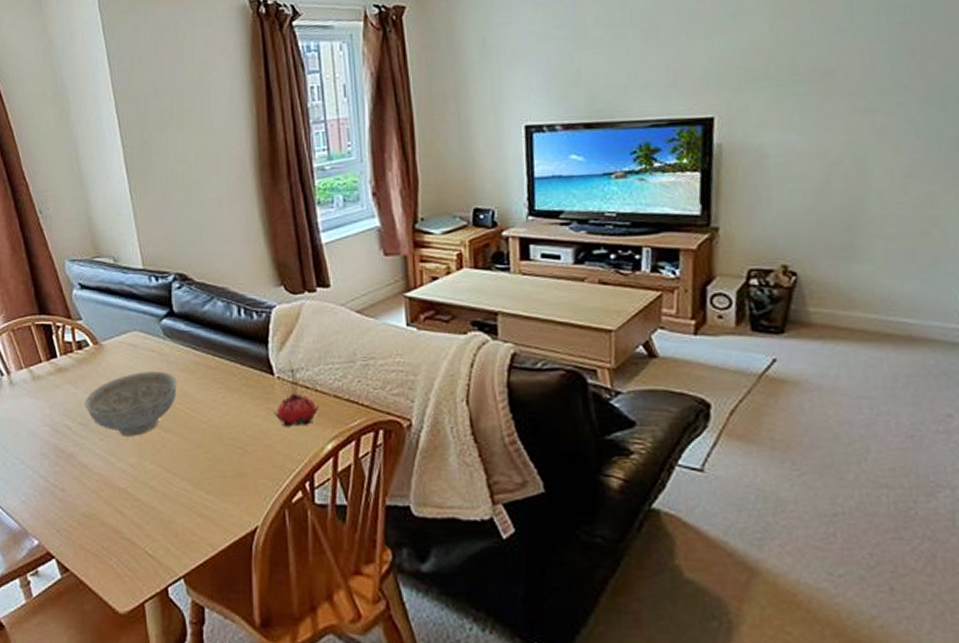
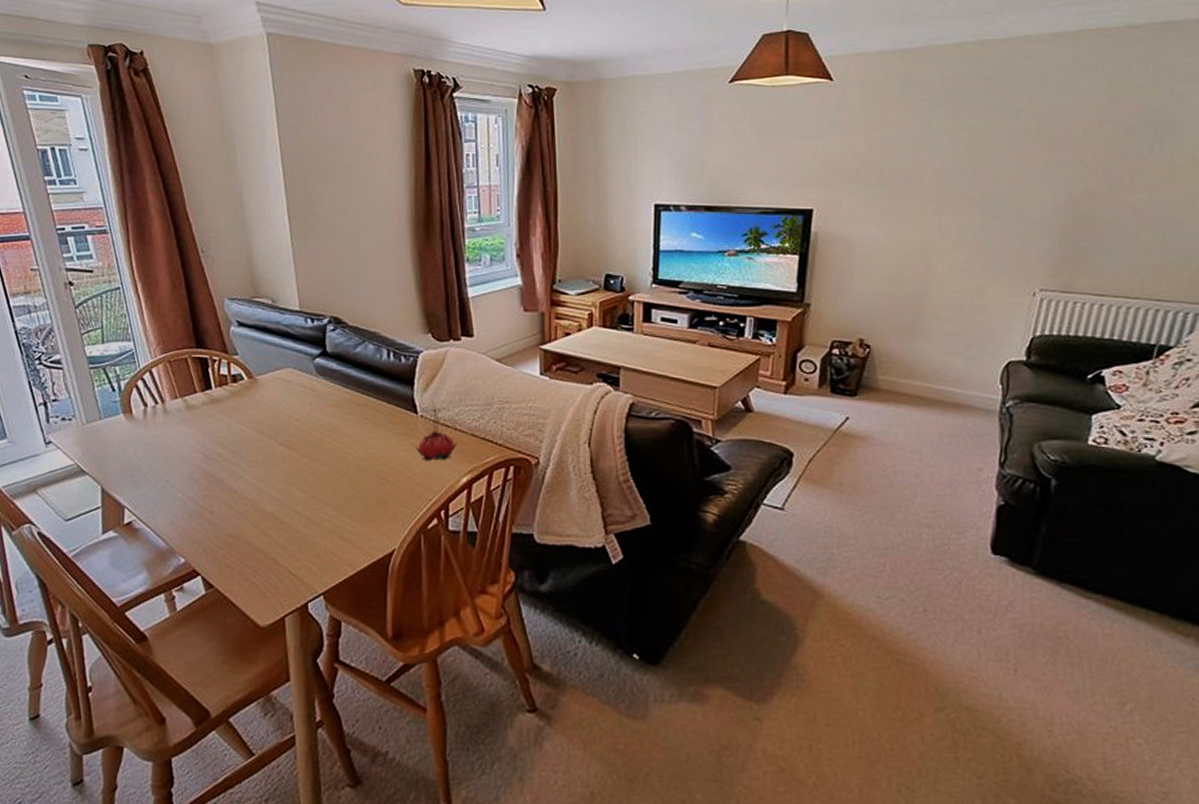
decorative bowl: present [85,371,177,436] -> none [237,405,327,465]

